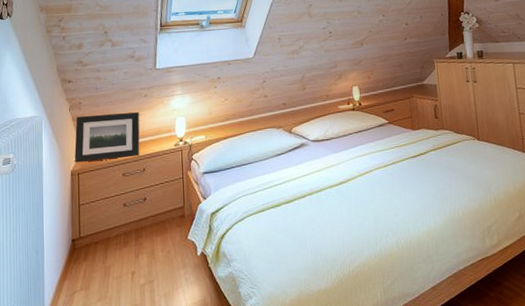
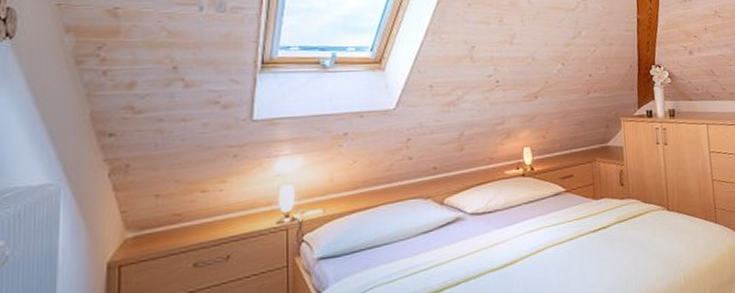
picture frame: present [74,112,140,163] -> none [115,178,225,251]

